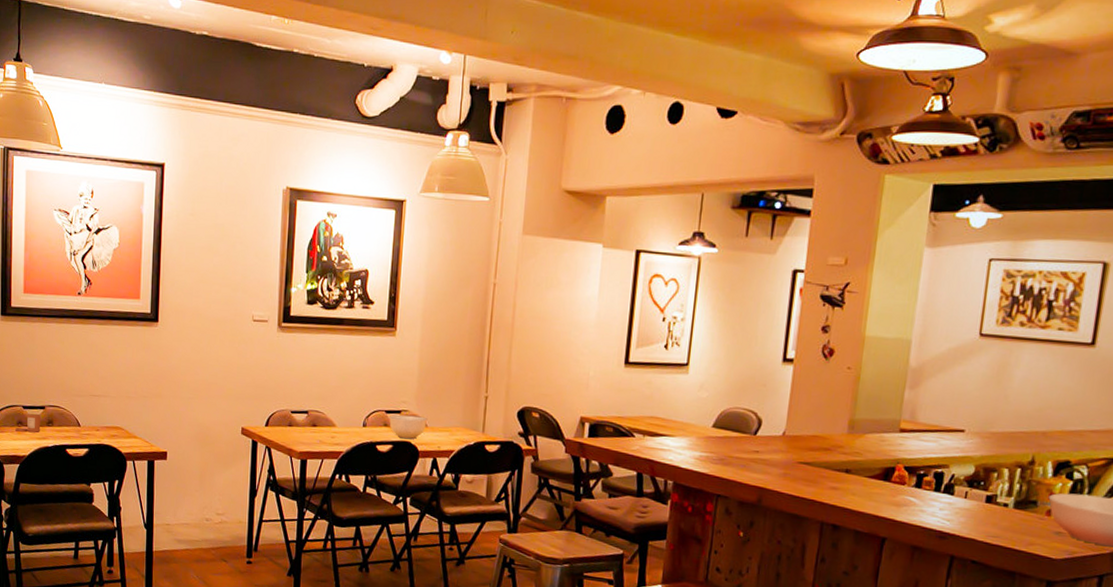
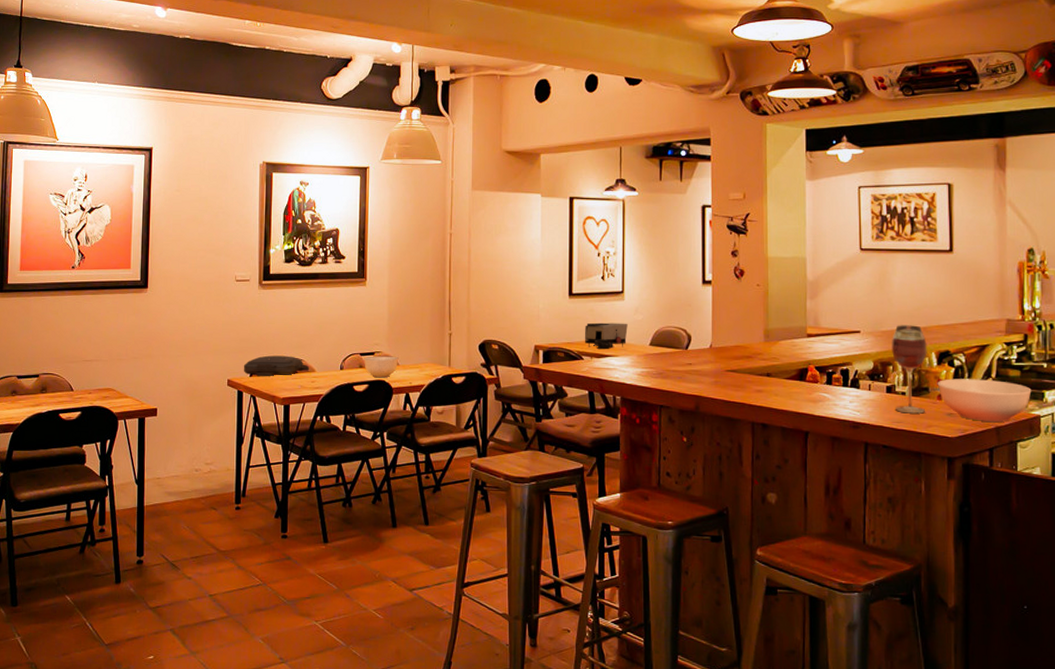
candle: present [15,413,41,433] -> none [9,382,34,401]
laptop bag: none [258,405,329,428] -> present [243,355,309,376]
projector: none [638,396,690,429] -> present [585,322,628,350]
wineglass: none [993,426,1044,530] -> present [891,325,927,414]

